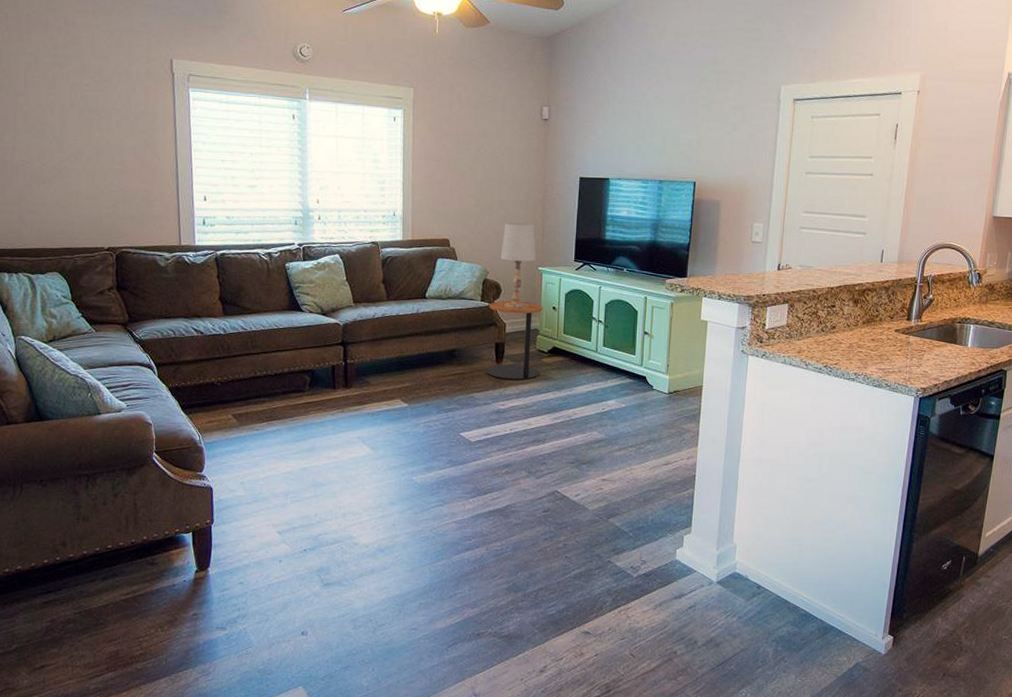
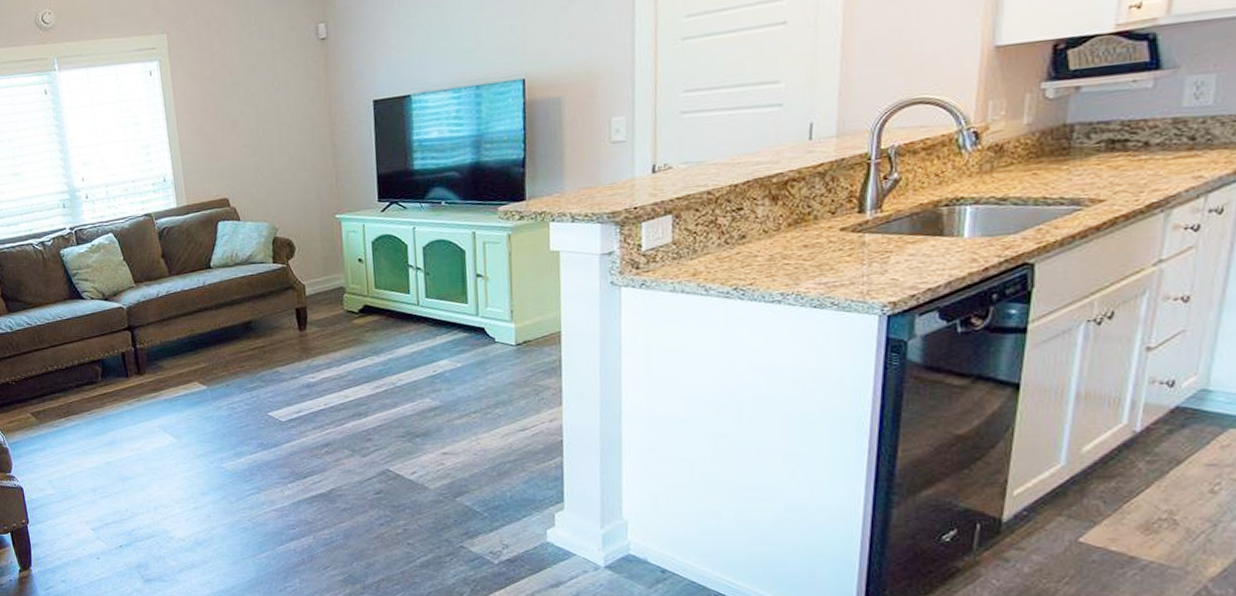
side table: present [486,301,543,380] -> none [283,257,352,349]
table lamp: present [500,222,536,309] -> none [289,165,331,267]

